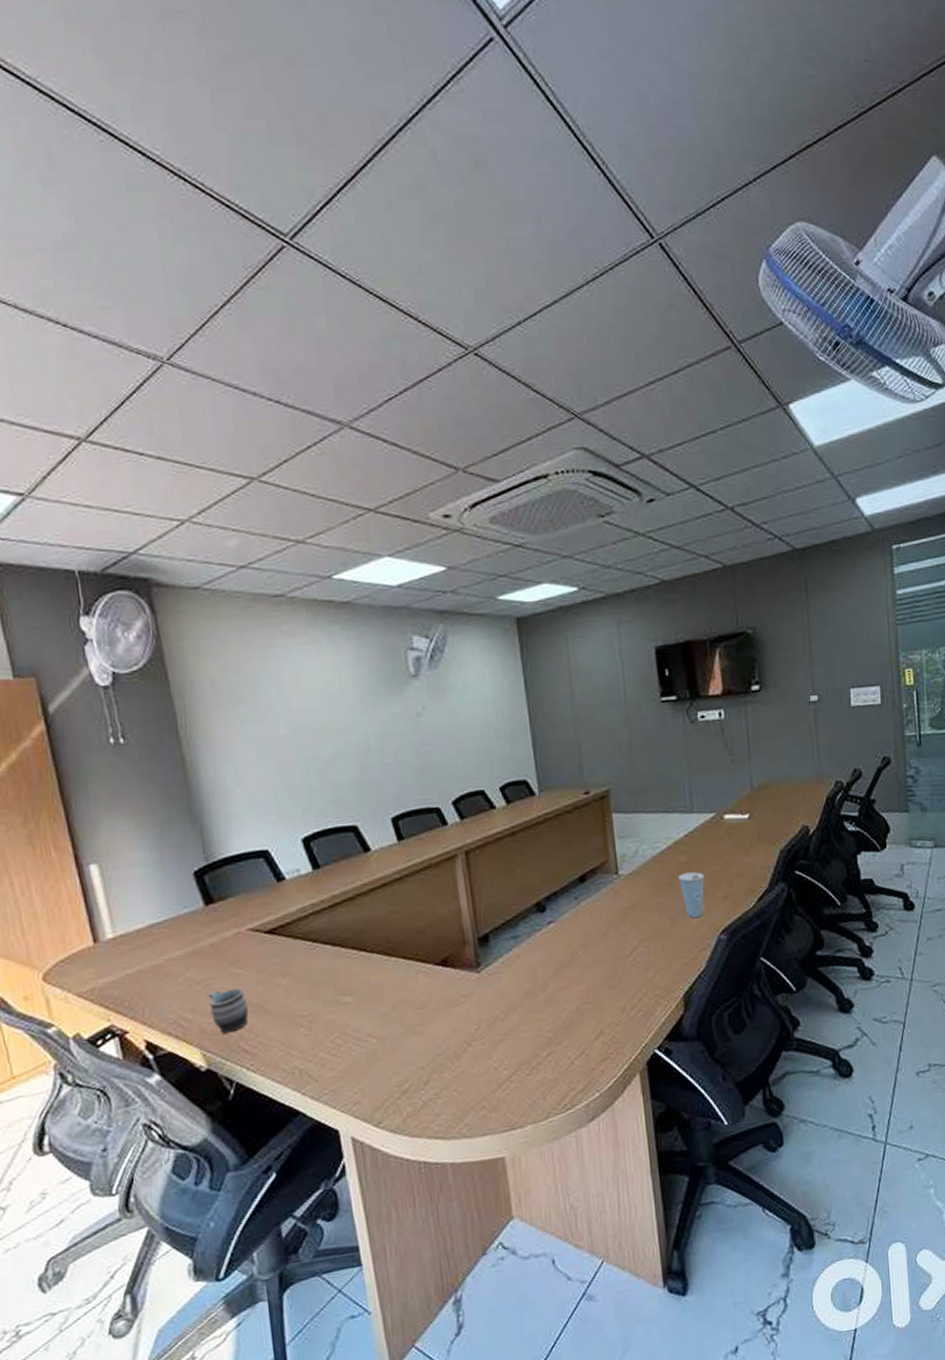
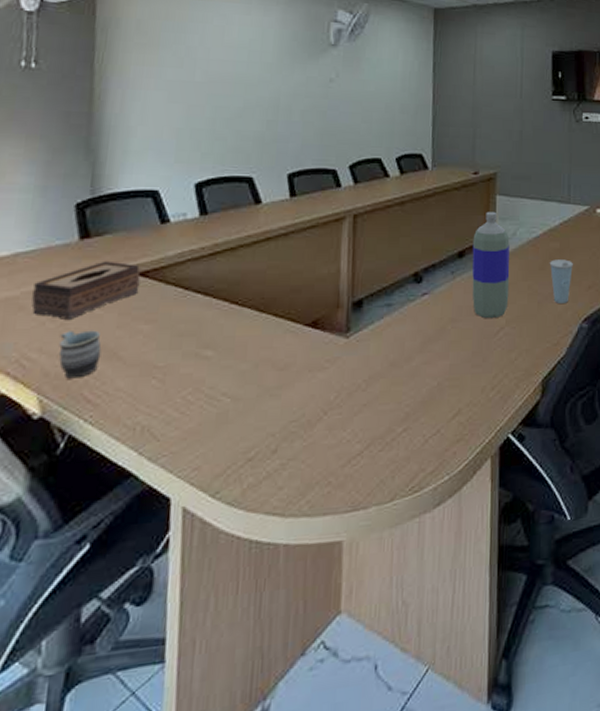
tissue box: none [173,922,271,981] -> present [31,261,141,319]
bottle: none [592,831,639,941] -> present [472,211,510,319]

